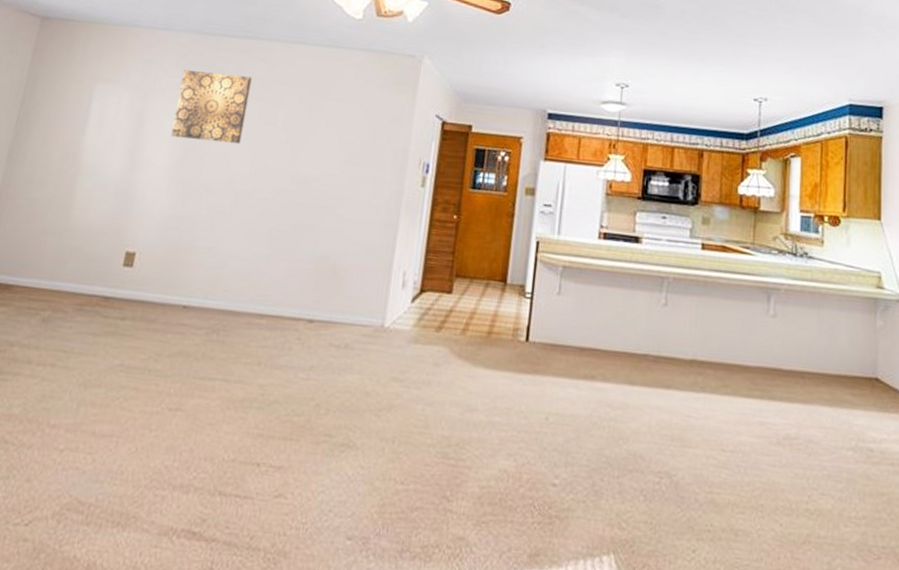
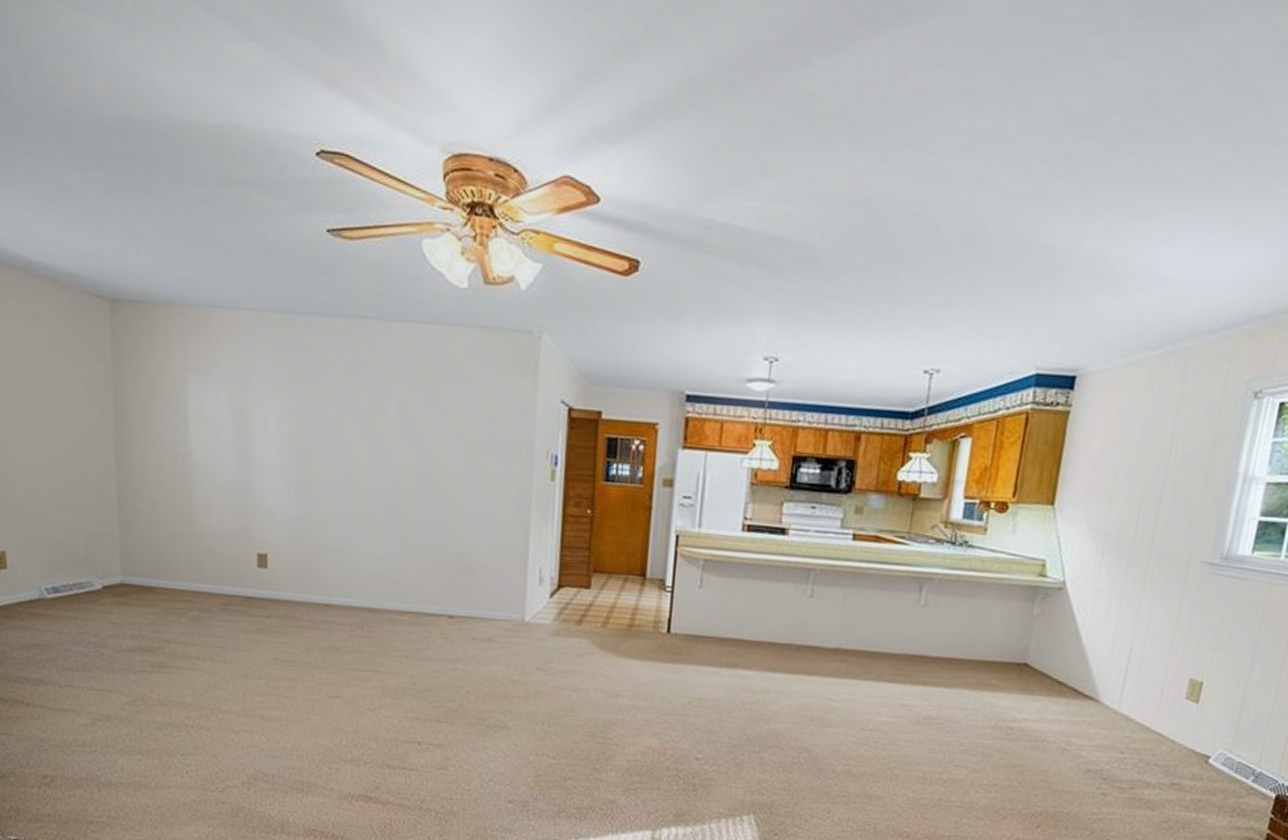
wall art: present [170,70,252,145] -> none [278,357,354,440]

